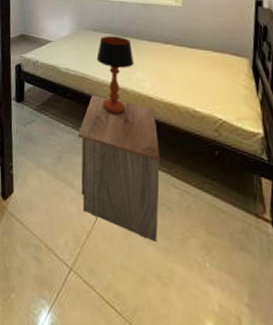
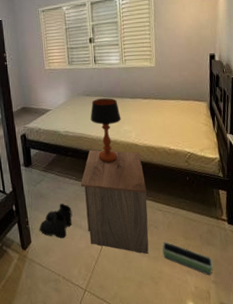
boots: none [25,153,65,196] -> present [39,203,73,239]
planter: none [176,230,249,295] -> present [162,241,214,276]

